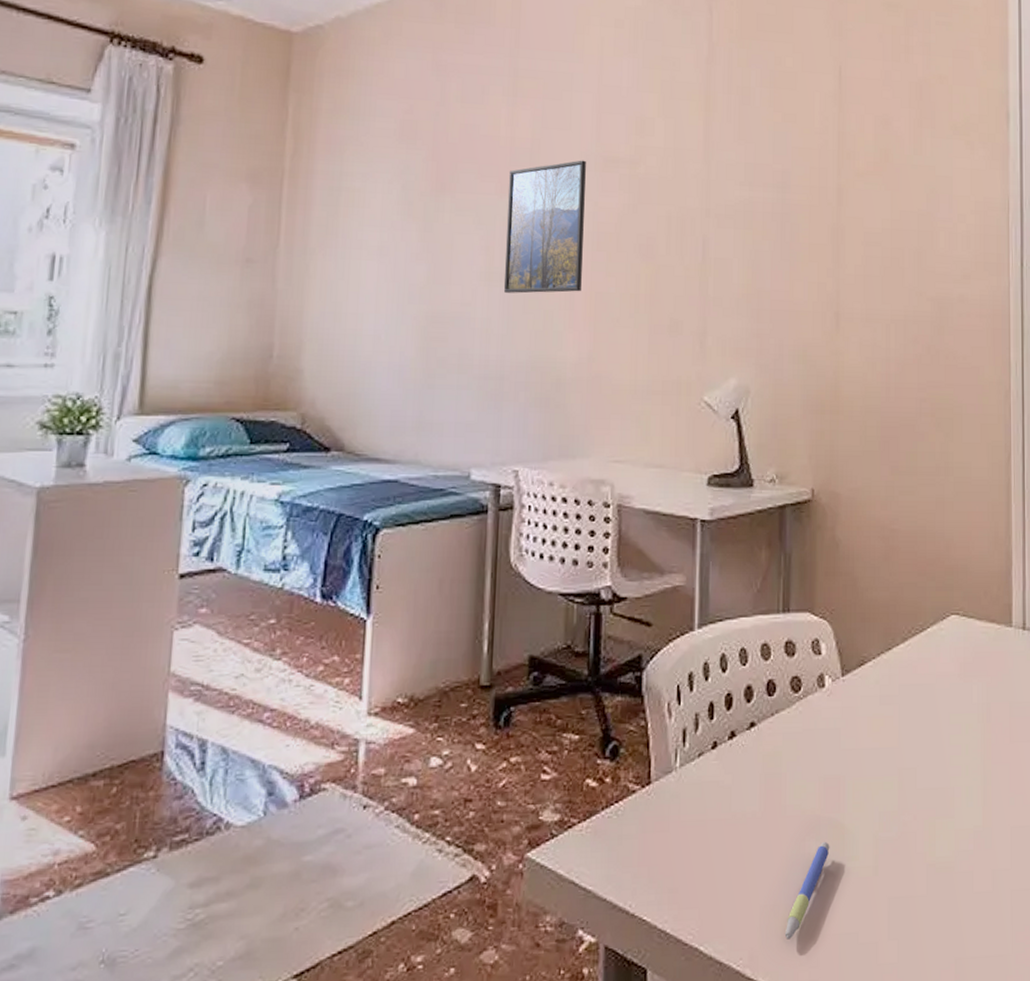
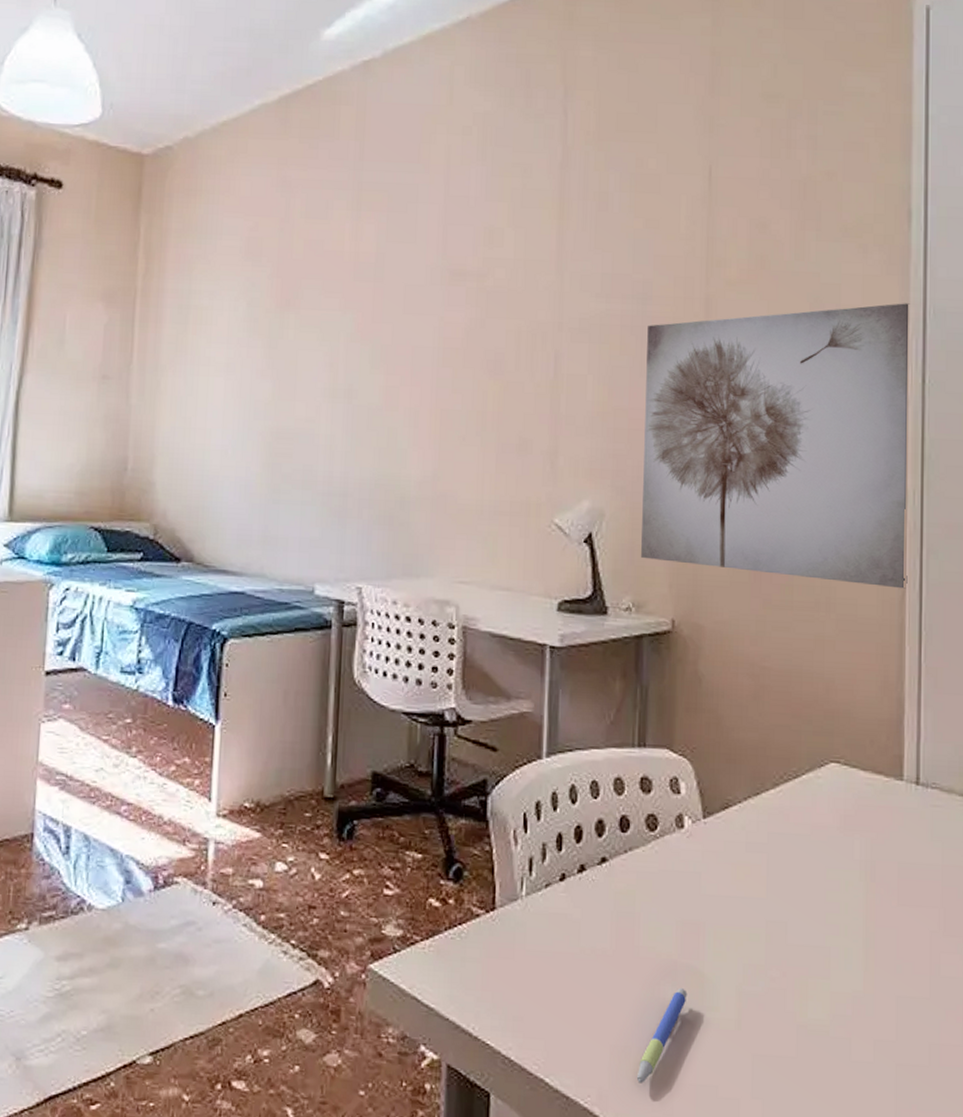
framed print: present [503,160,586,294] -> none [347,273,432,410]
wall art: none [782,194,1012,452] -> present [640,303,909,589]

